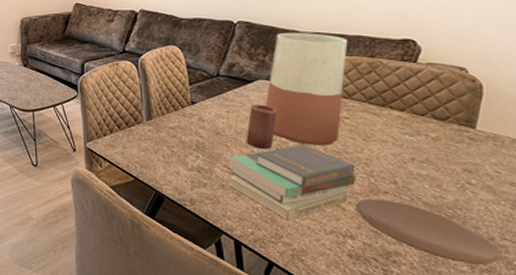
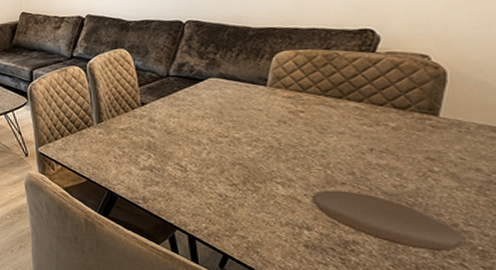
books: present [228,144,356,221] -> none [180,139,312,214]
candle: present [245,104,278,149] -> none [197,102,230,146]
vase: present [265,32,348,146] -> none [216,28,302,140]

